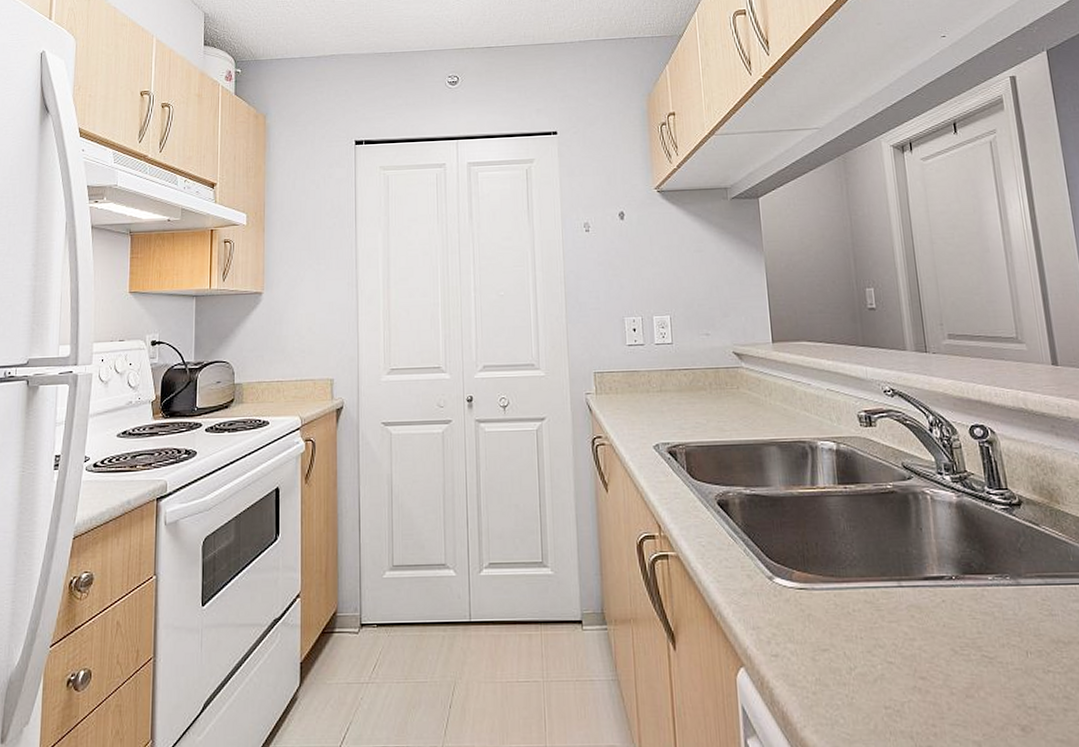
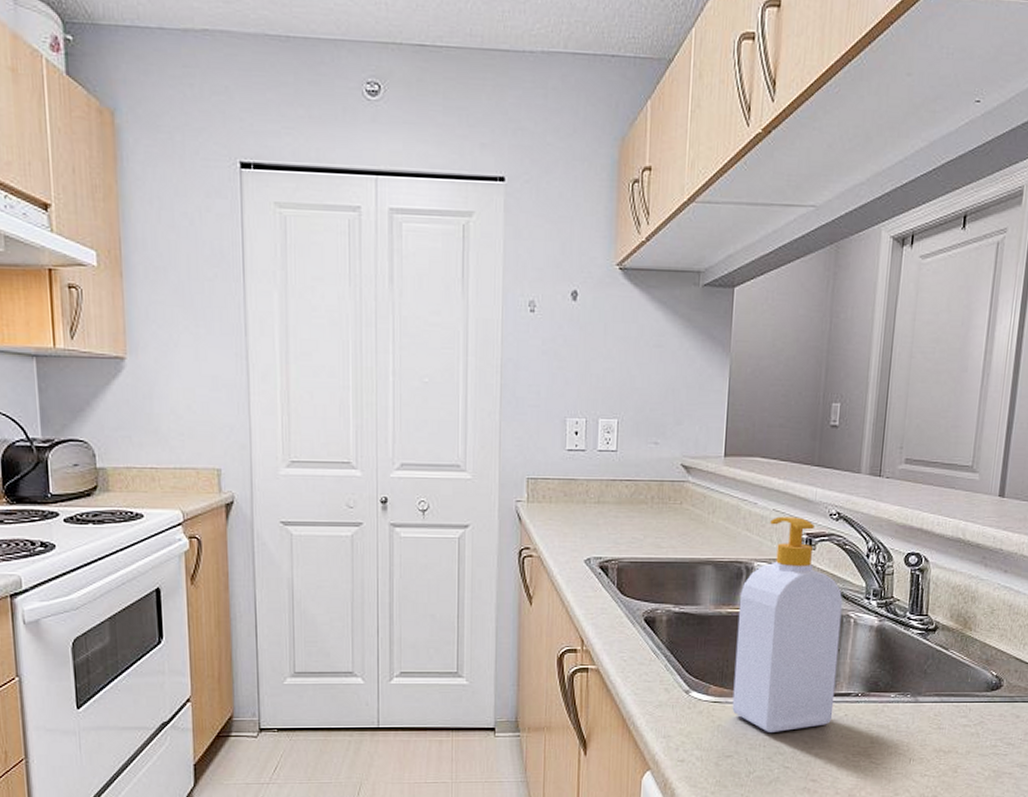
soap bottle: none [808,395,929,623] -> present [732,516,843,734]

